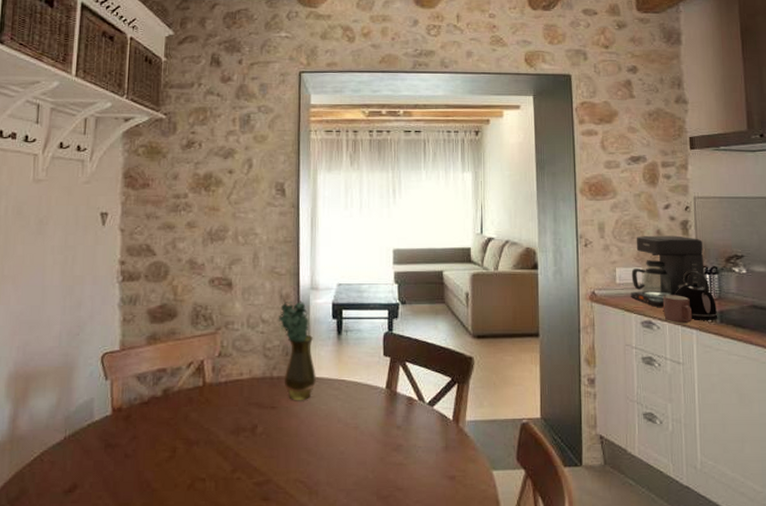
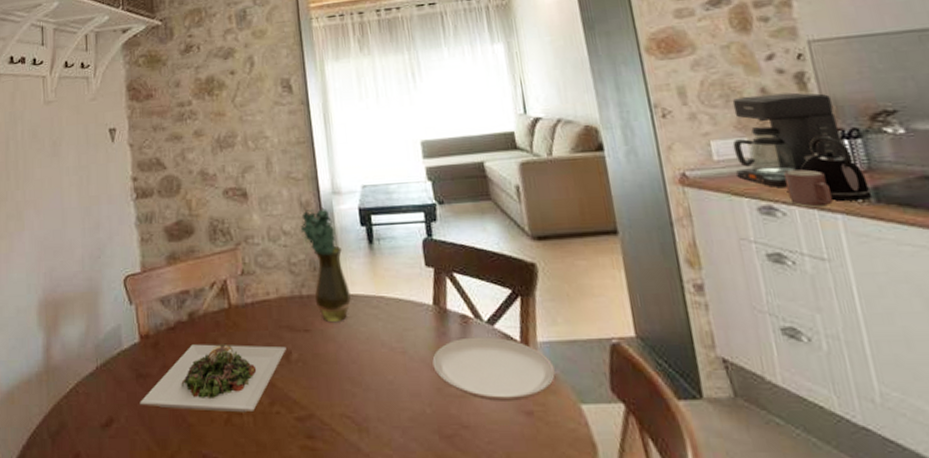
salad: none [106,417,253,479] -> present [140,343,286,413]
plate: none [379,416,476,468] -> present [432,336,555,401]

